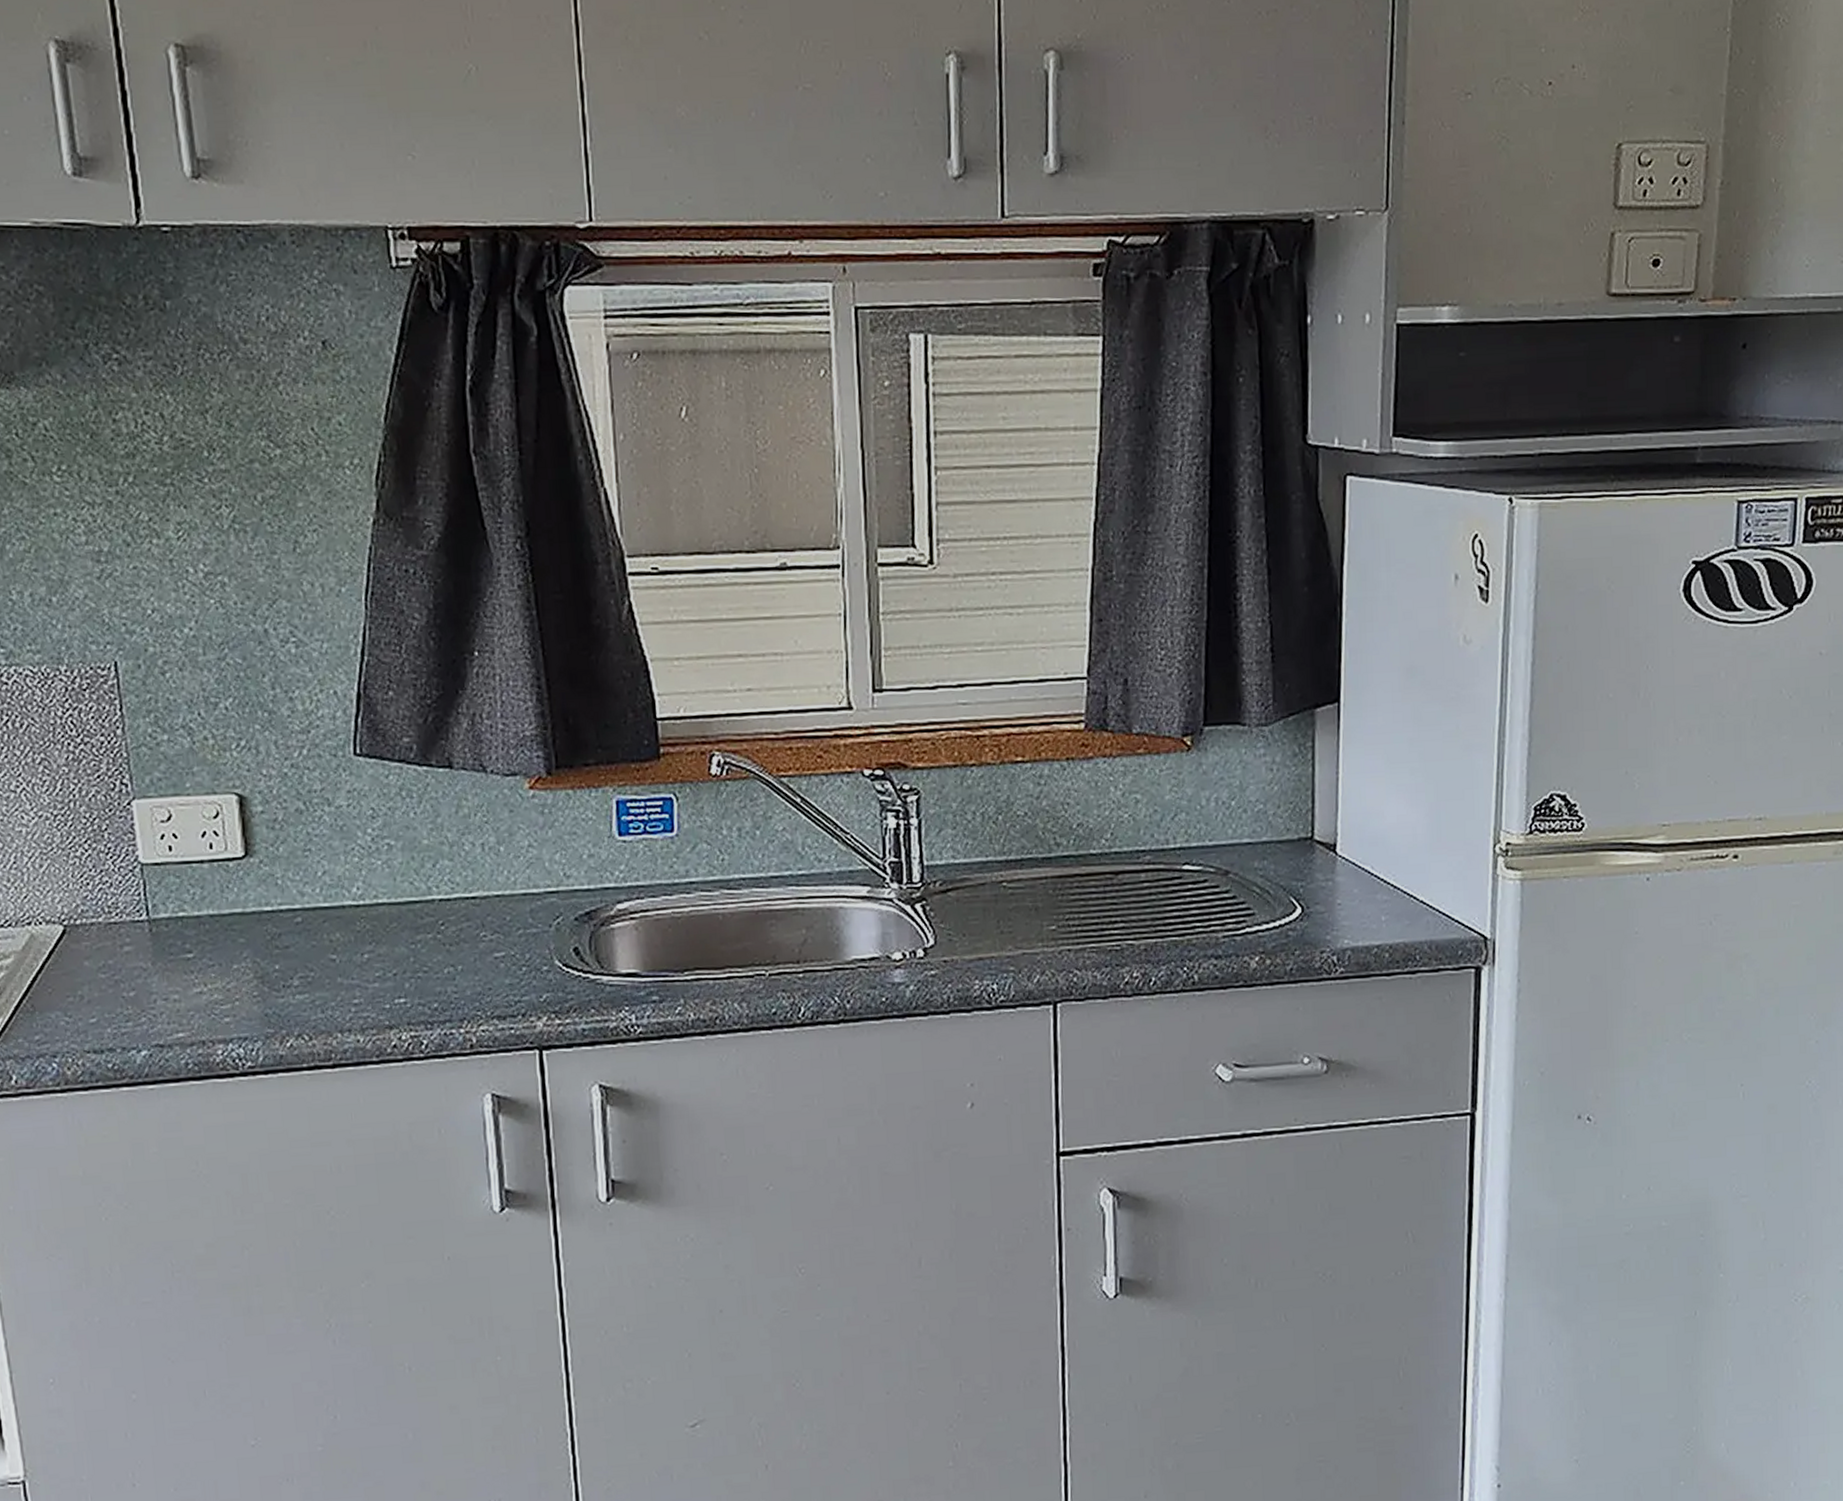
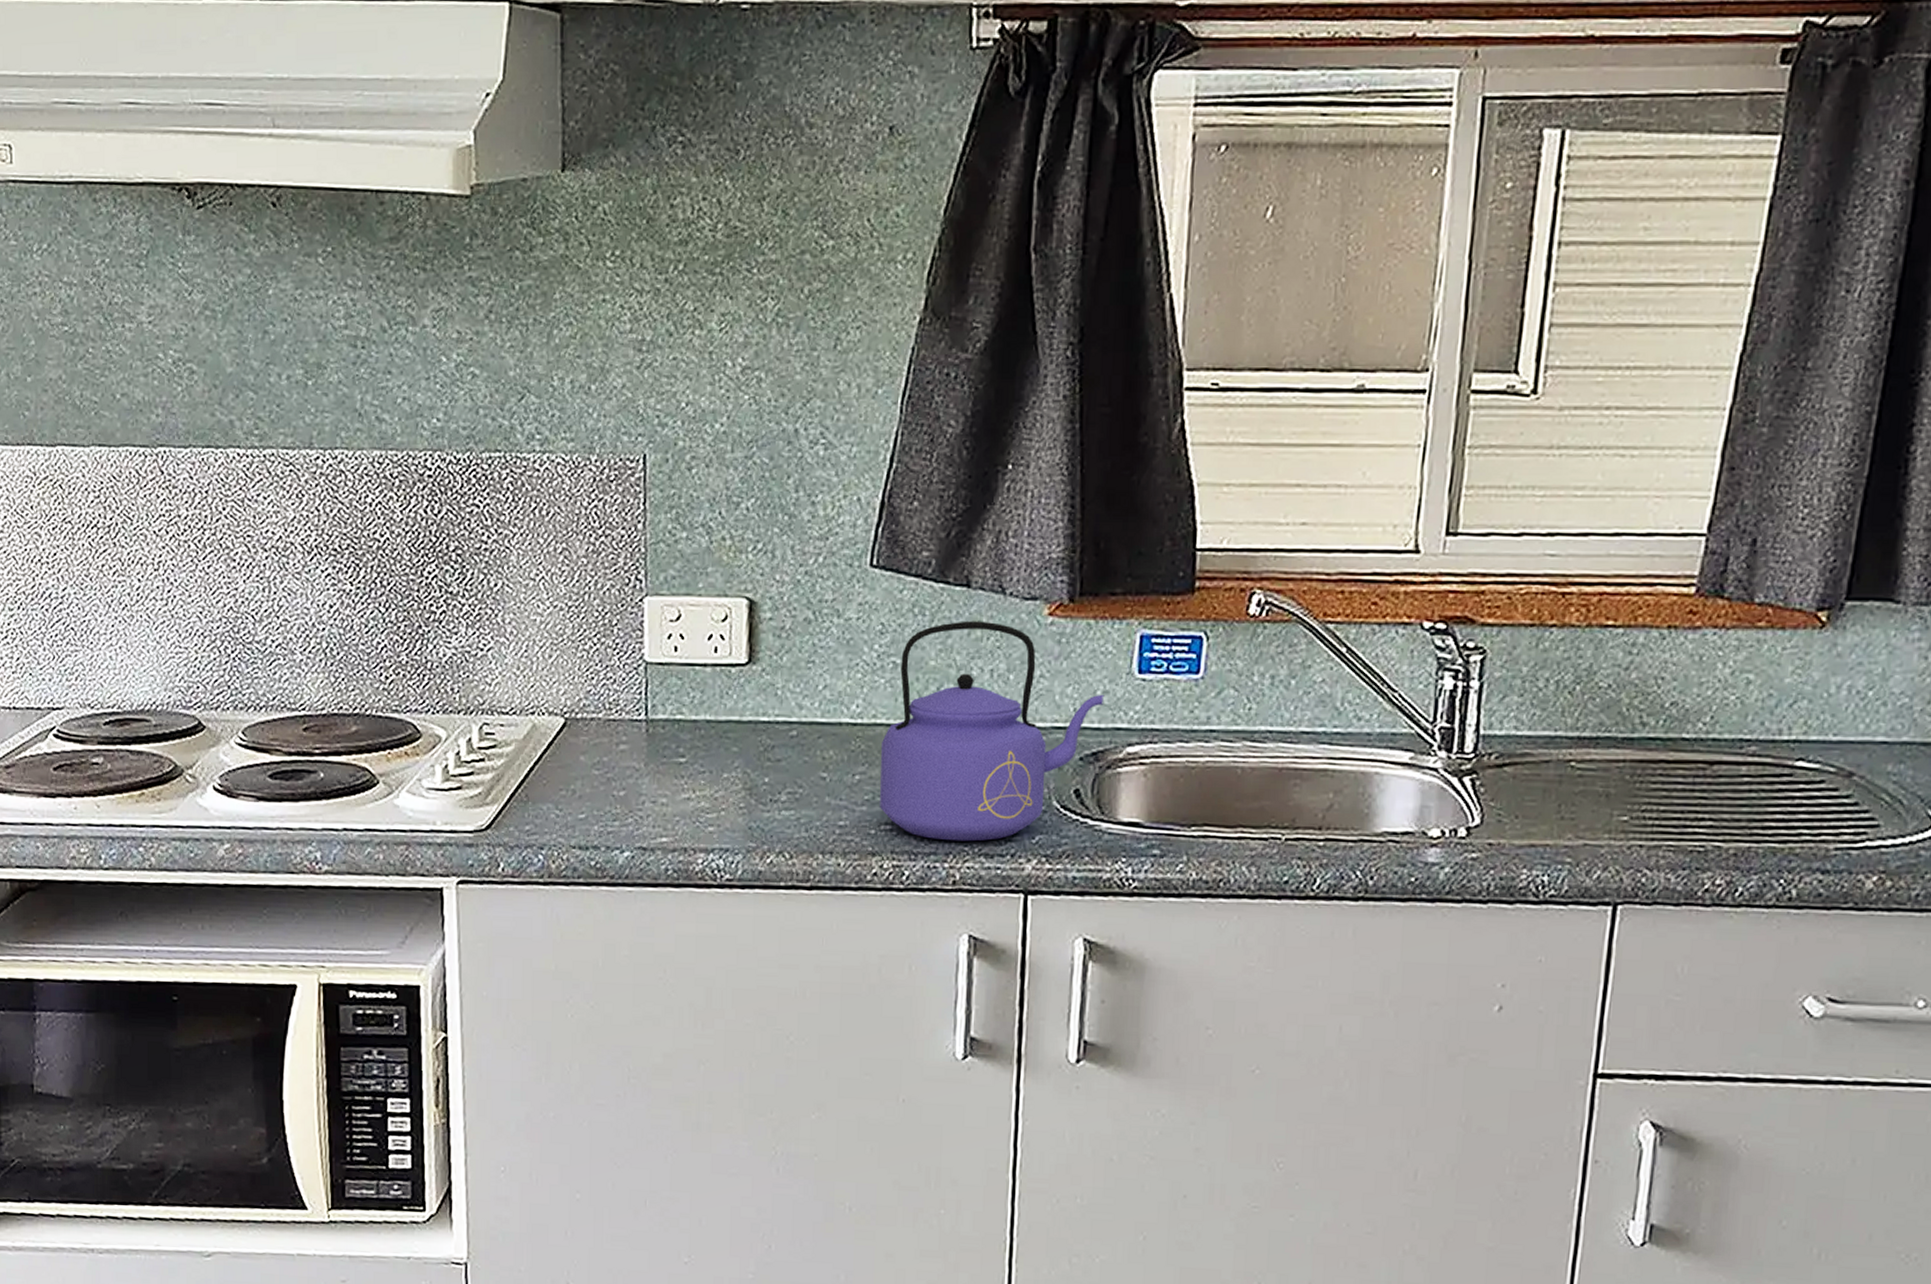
kettle: none [386,798,591,1008] -> present [880,621,1105,842]

